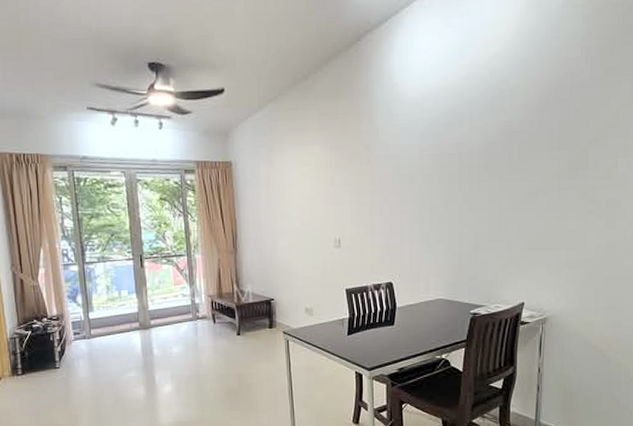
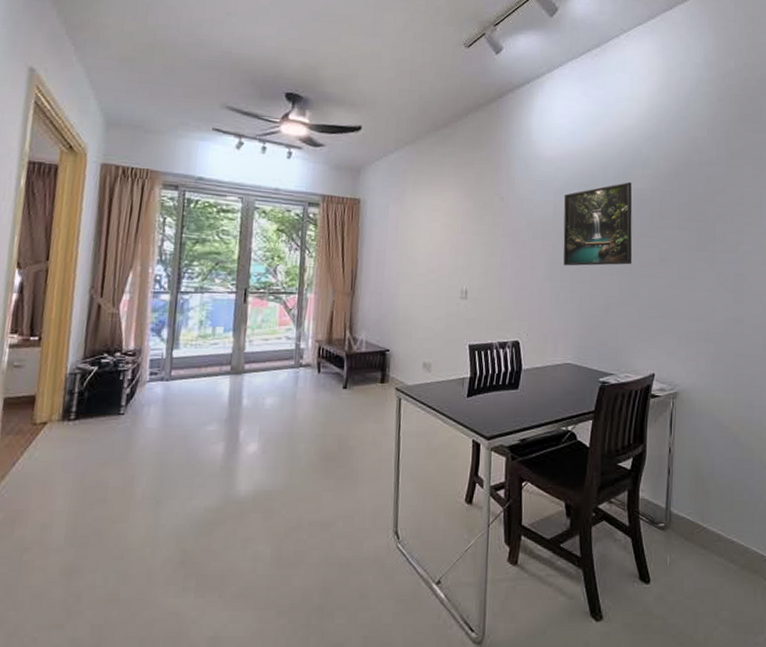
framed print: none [429,116,501,207] -> present [563,182,632,266]

